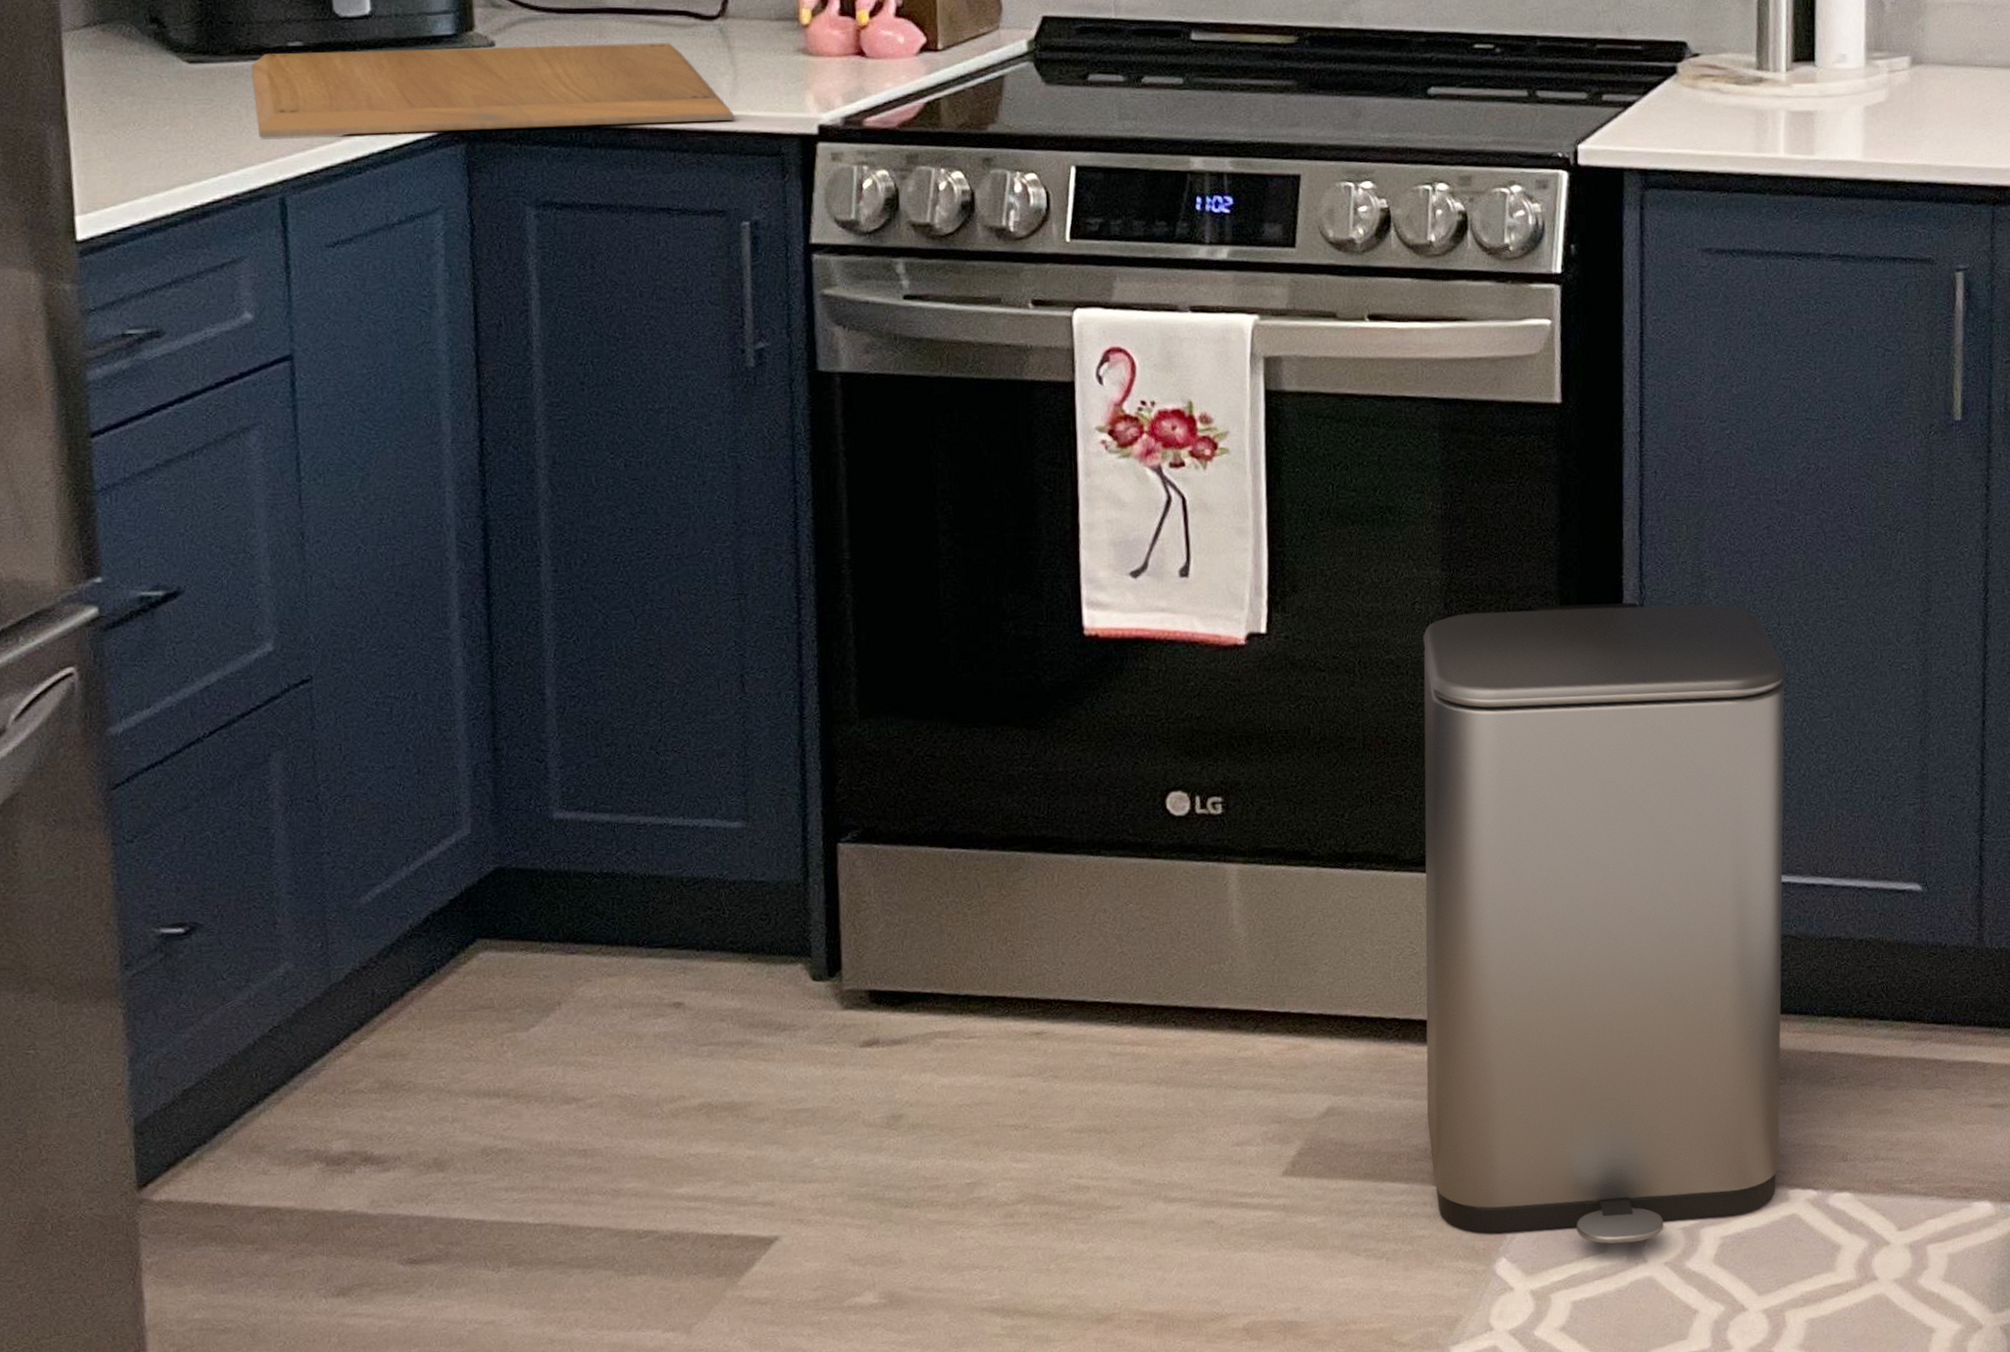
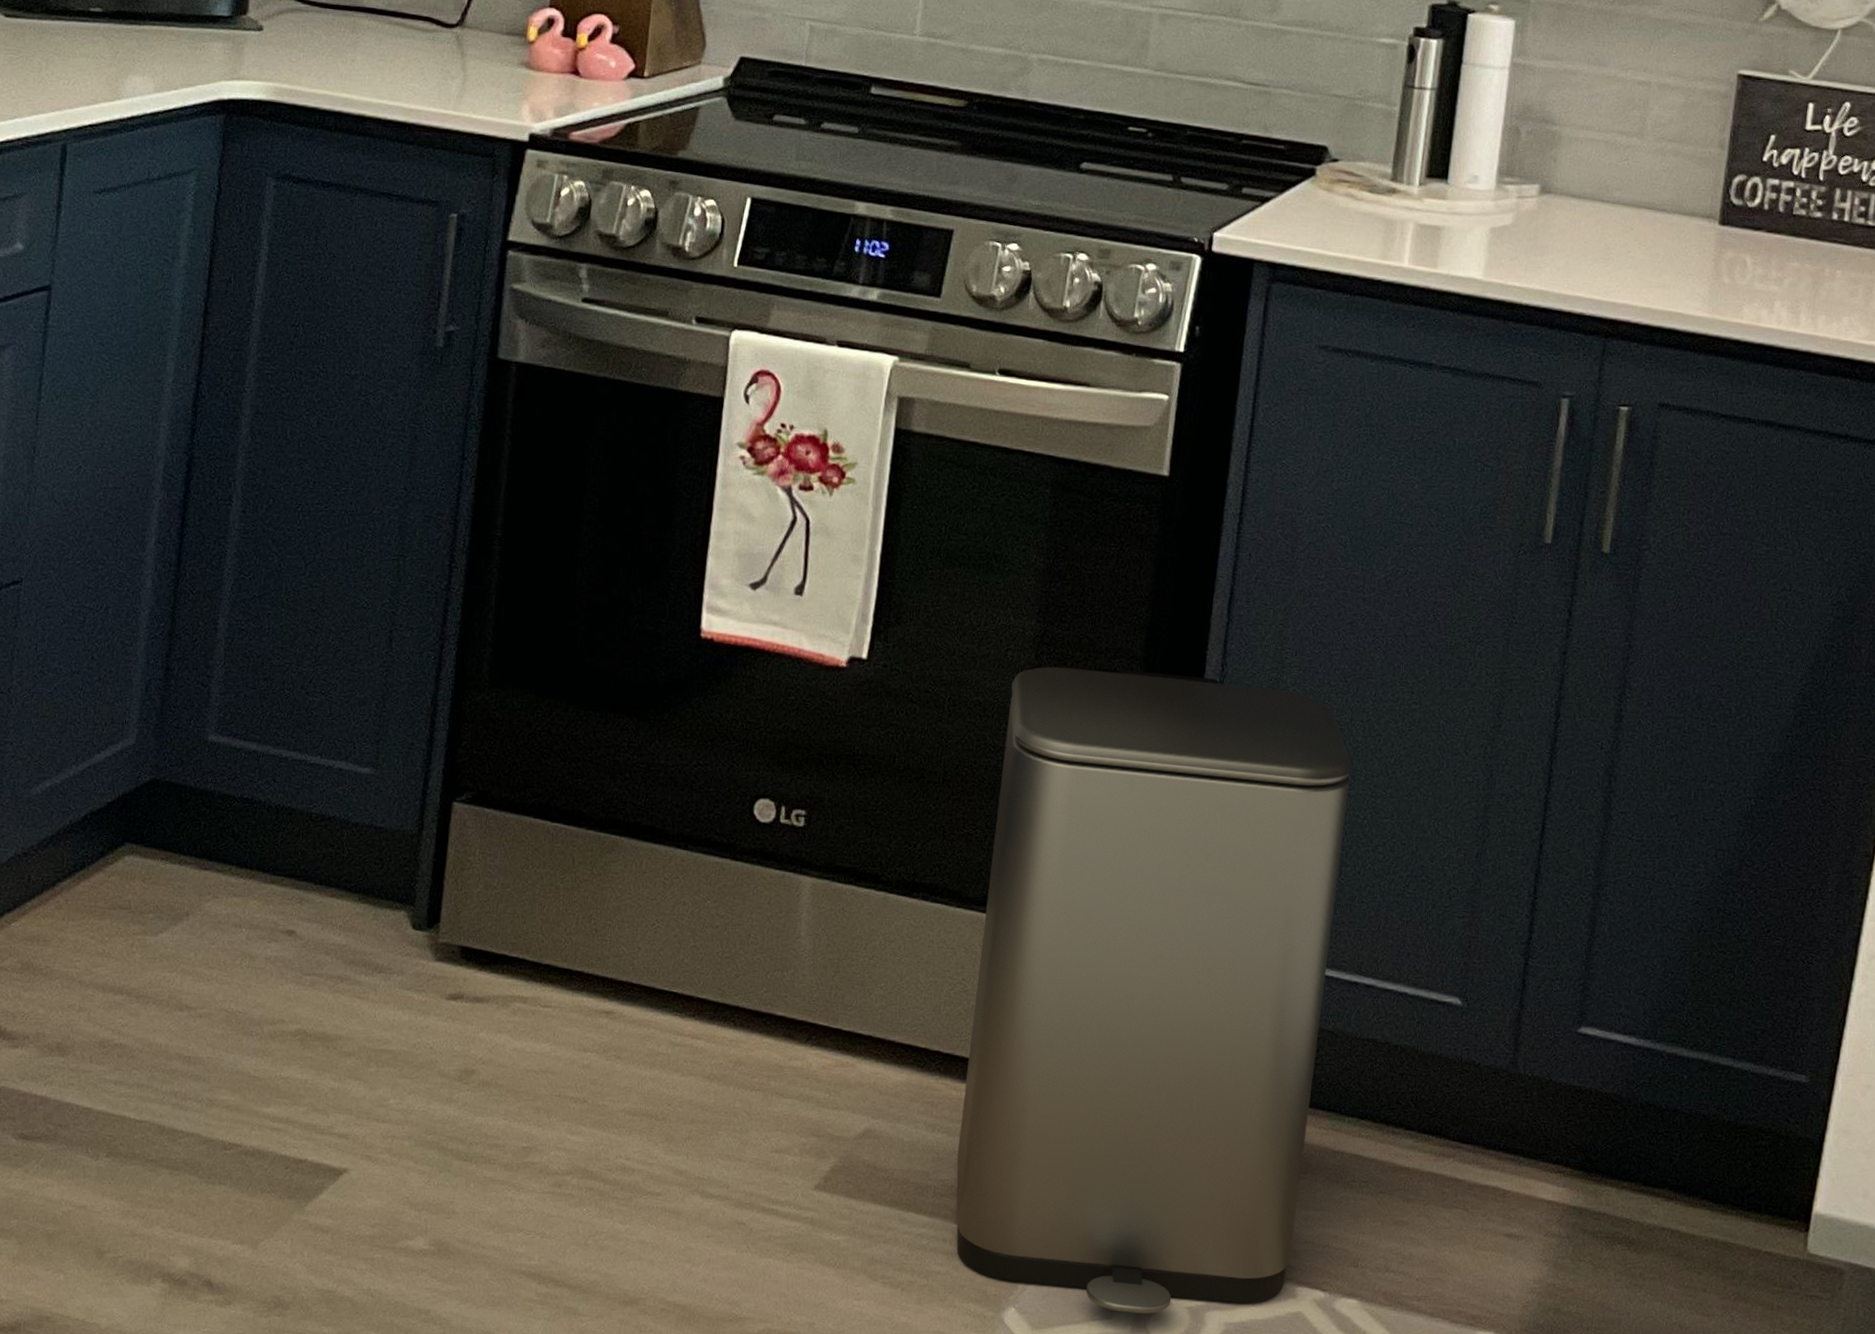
chopping board: present [251,42,734,137] -> none [53,16,458,120]

